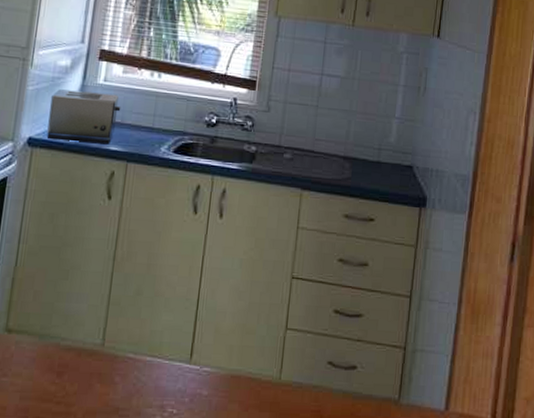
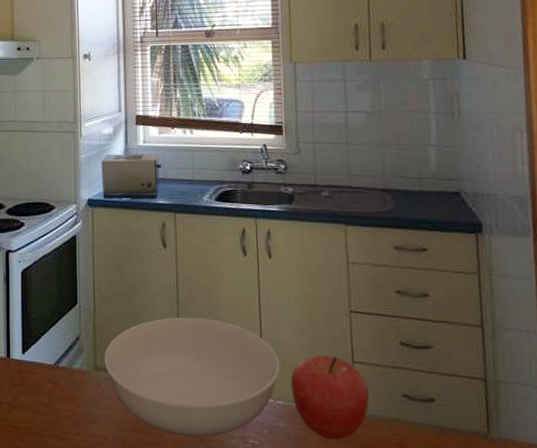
bowl: none [18,276,214,406] -> present [104,317,280,437]
fruit: none [219,321,297,408] -> present [290,355,370,440]

